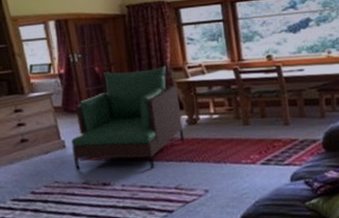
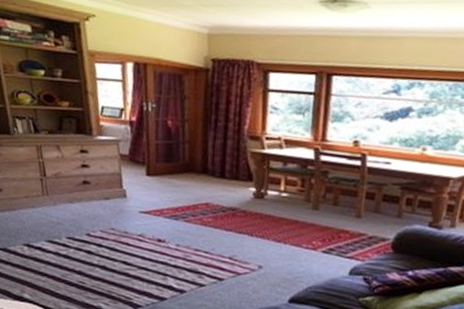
armchair: present [71,66,184,169] -> none [132,128,251,235]

